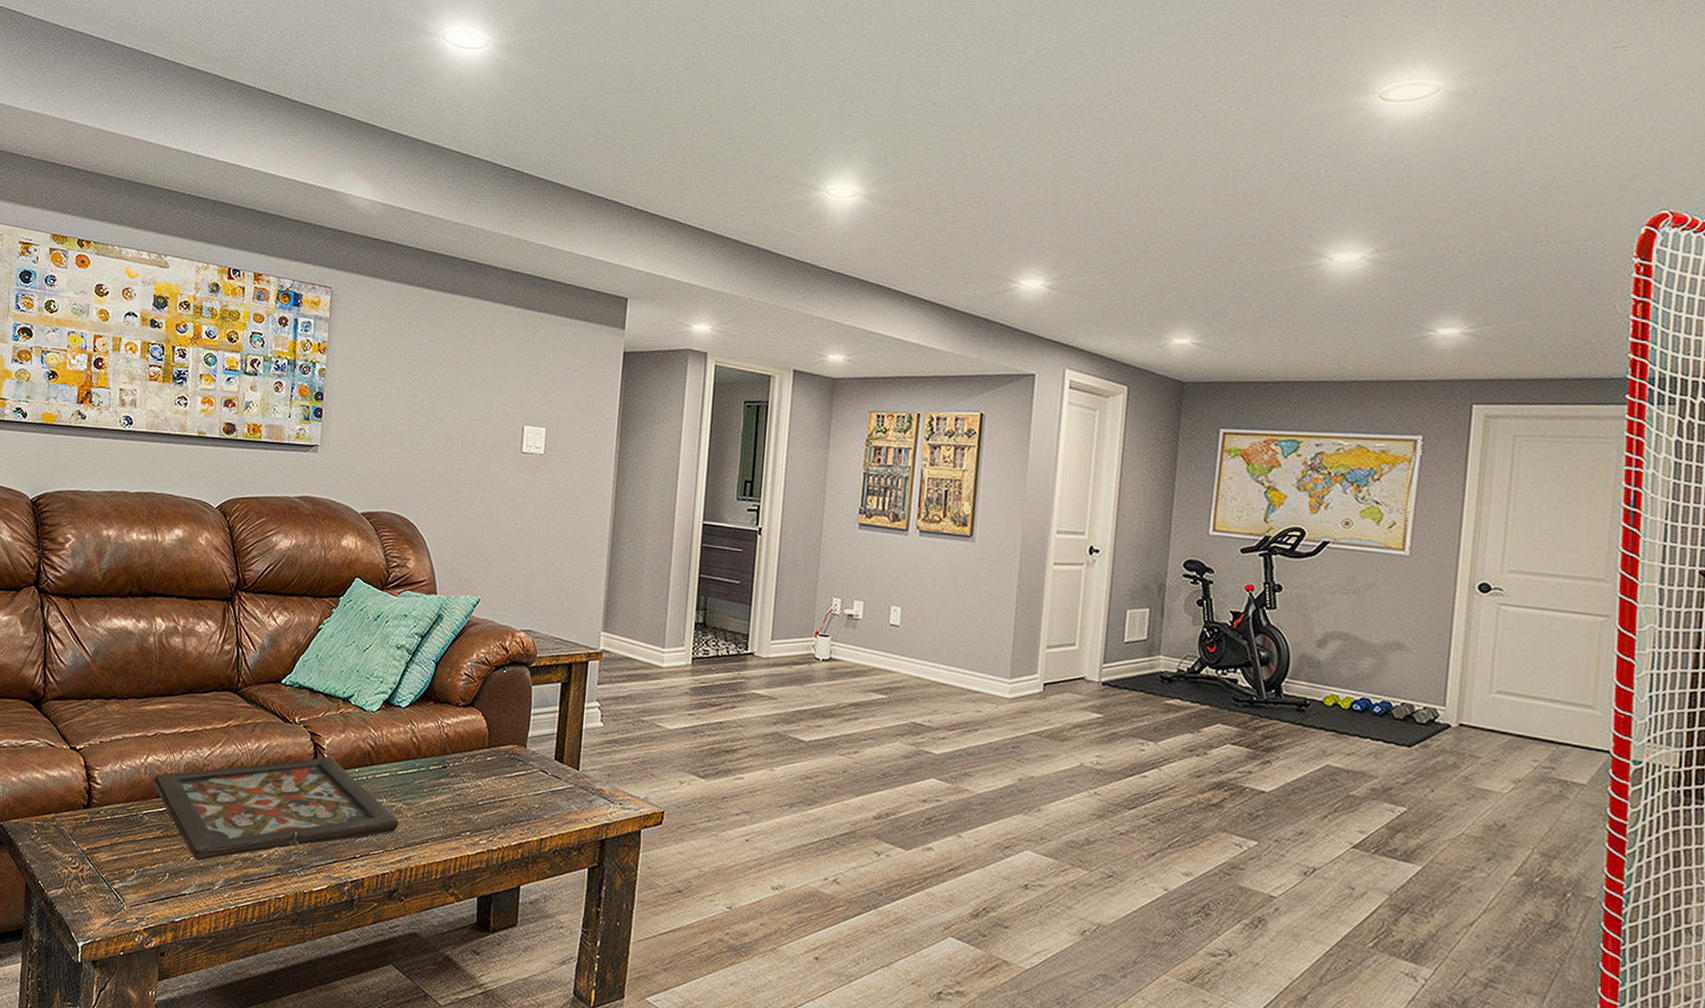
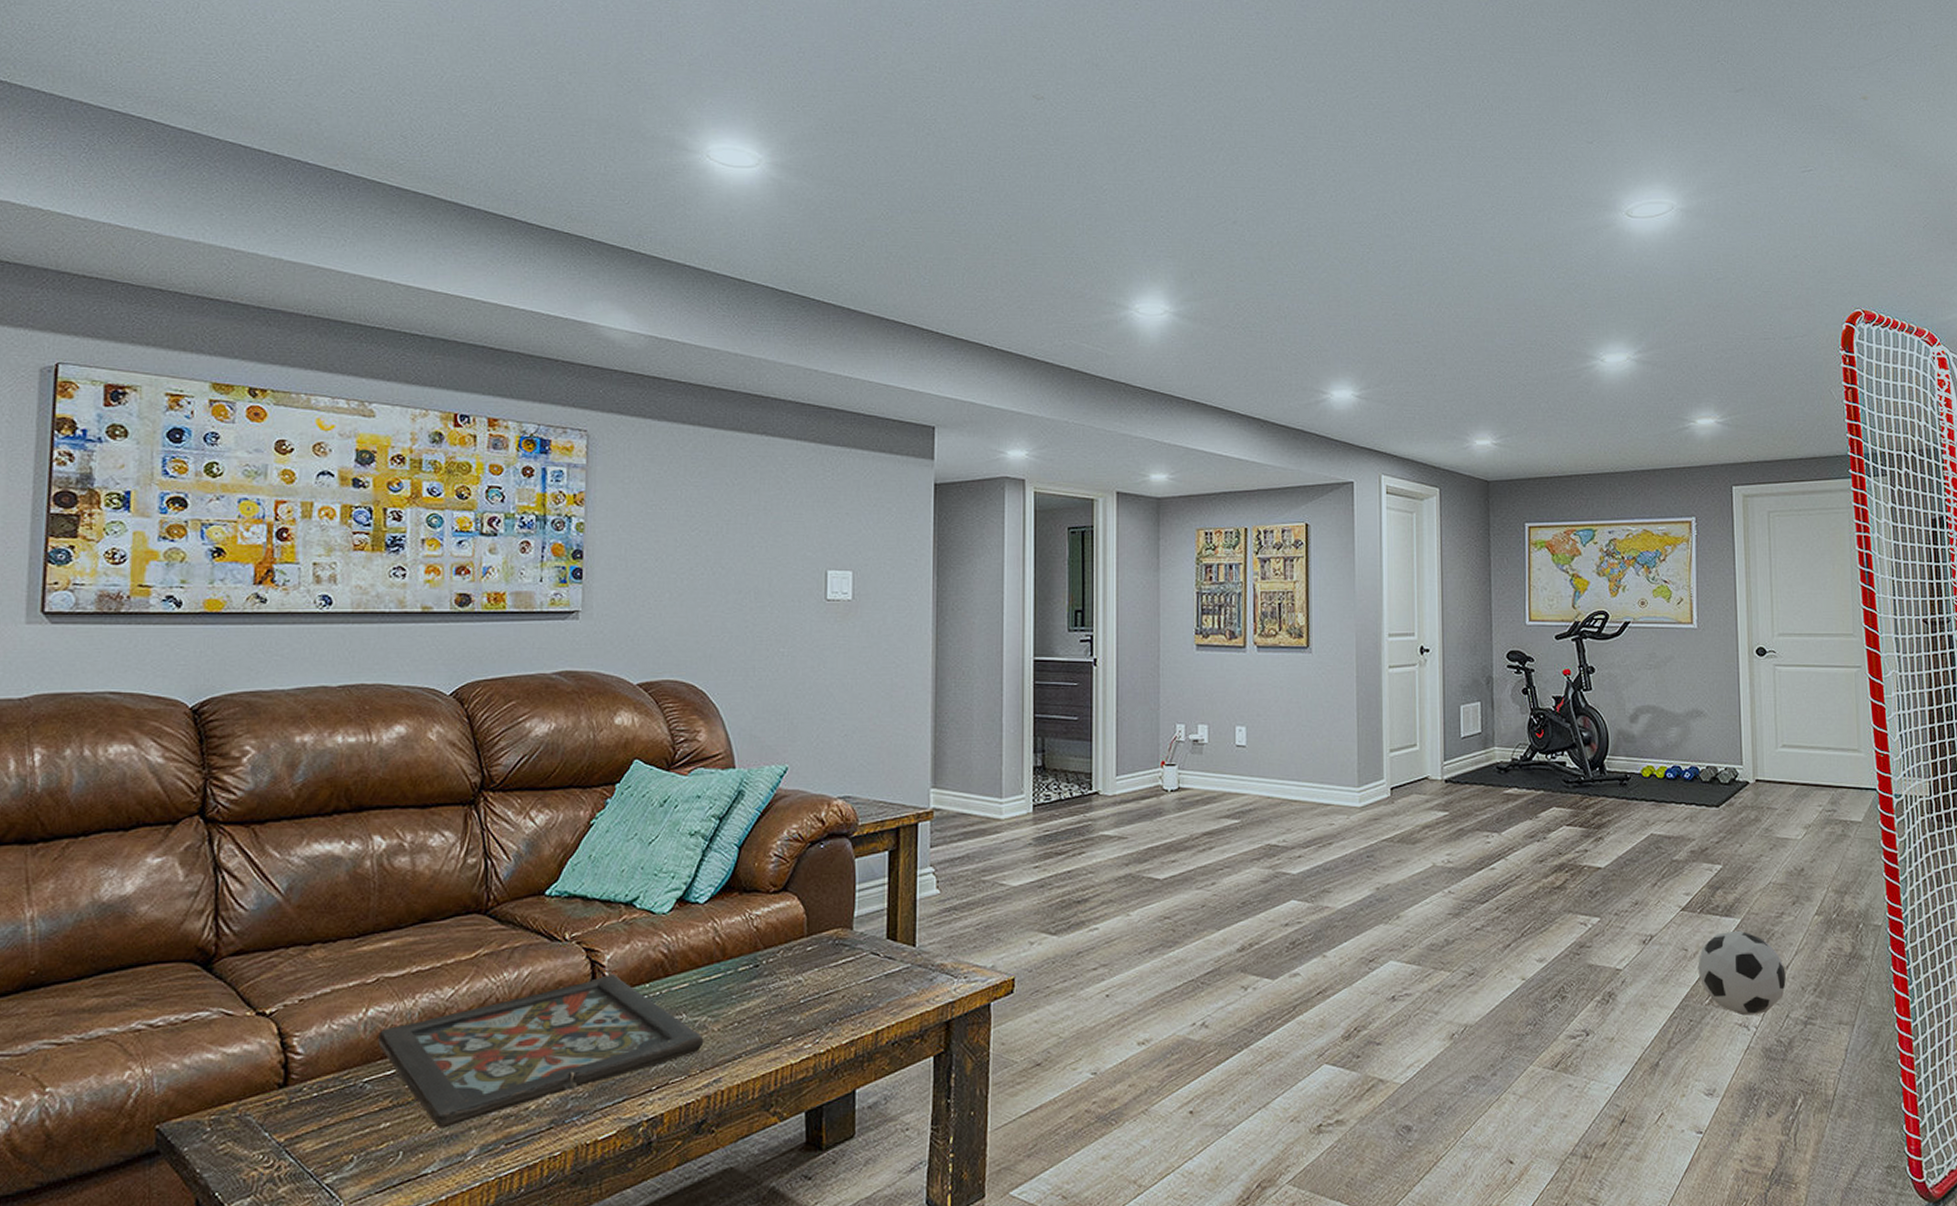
soccer ball: none [1364,877,1469,968] -> present [1698,930,1786,1016]

